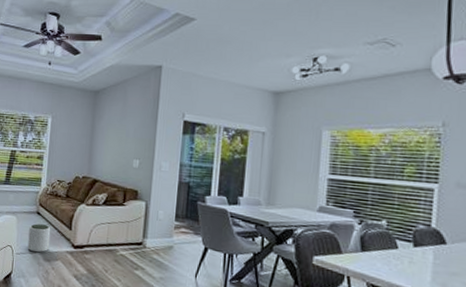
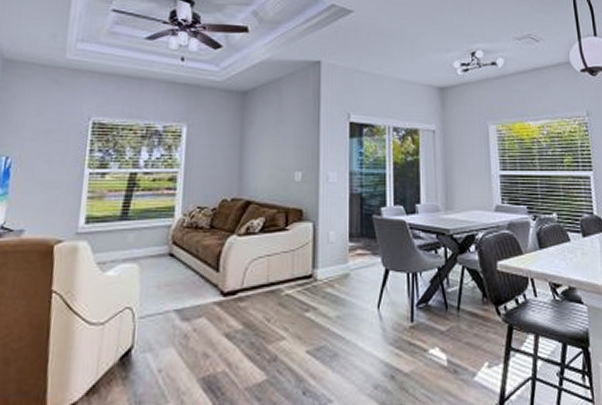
plant pot: present [27,223,51,253] -> none [156,270,190,311]

